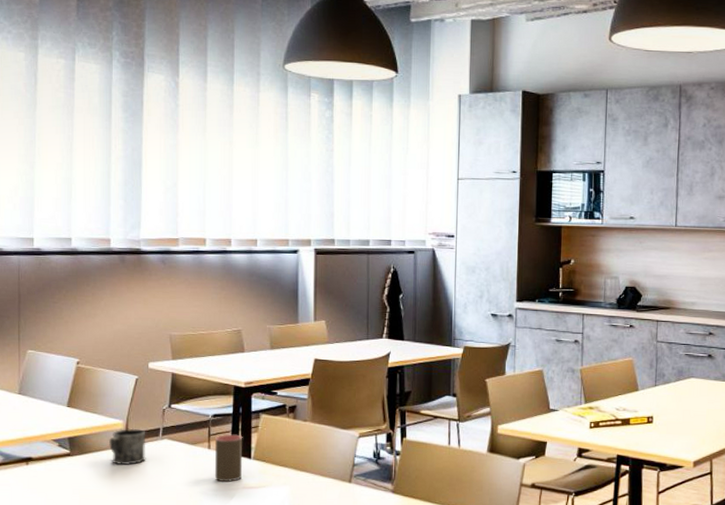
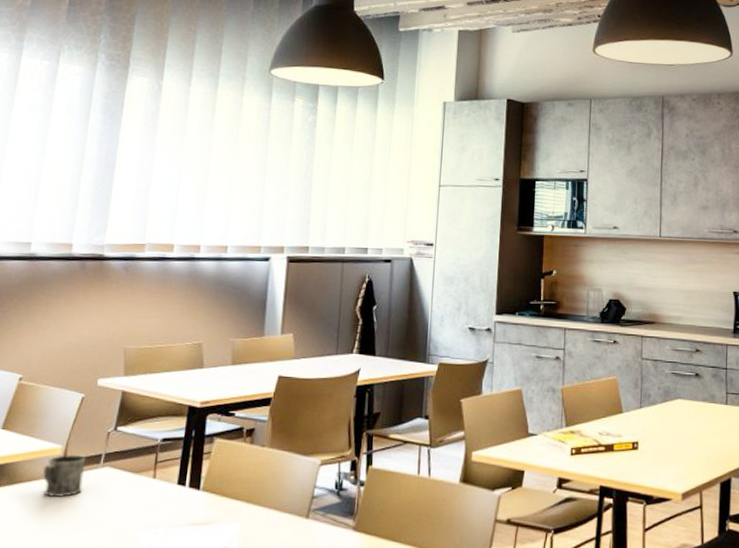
cup: present [214,434,243,483] -> none [157,461,193,518]

